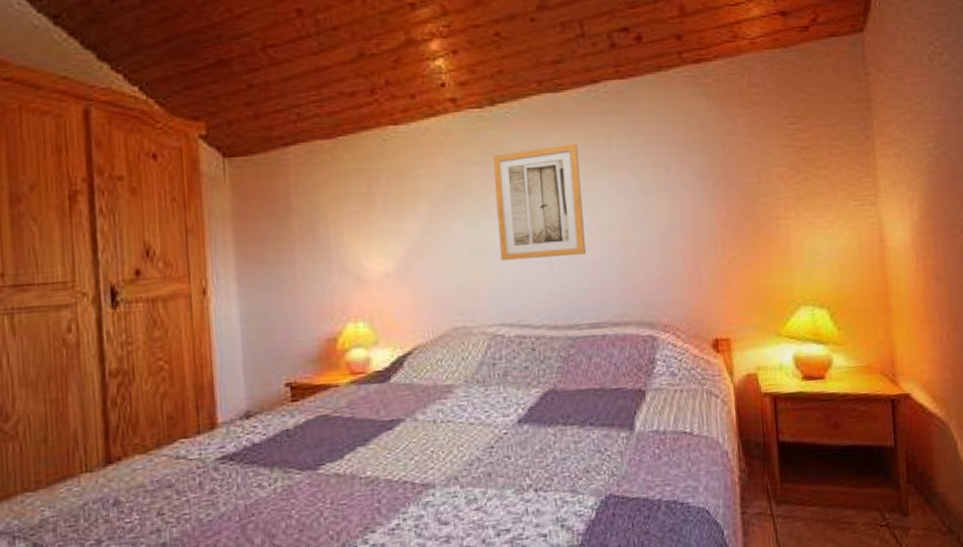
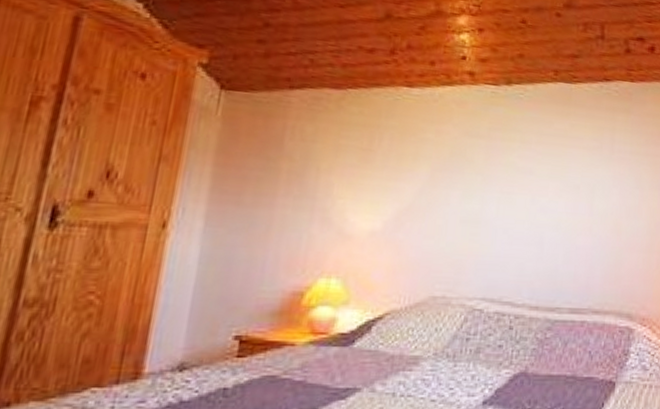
wall art: present [493,143,586,261] -> none [492,131,584,239]

